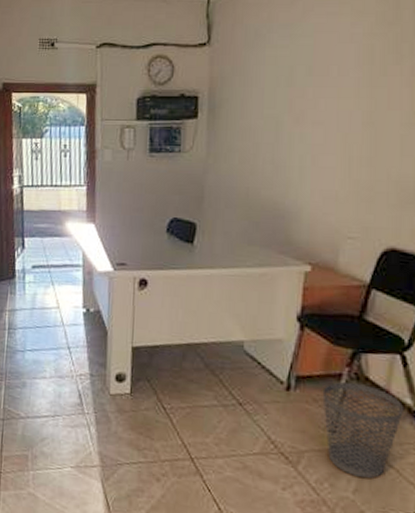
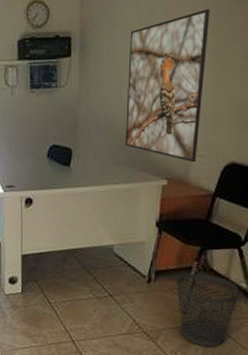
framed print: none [260,70,362,246] -> present [125,9,210,163]

